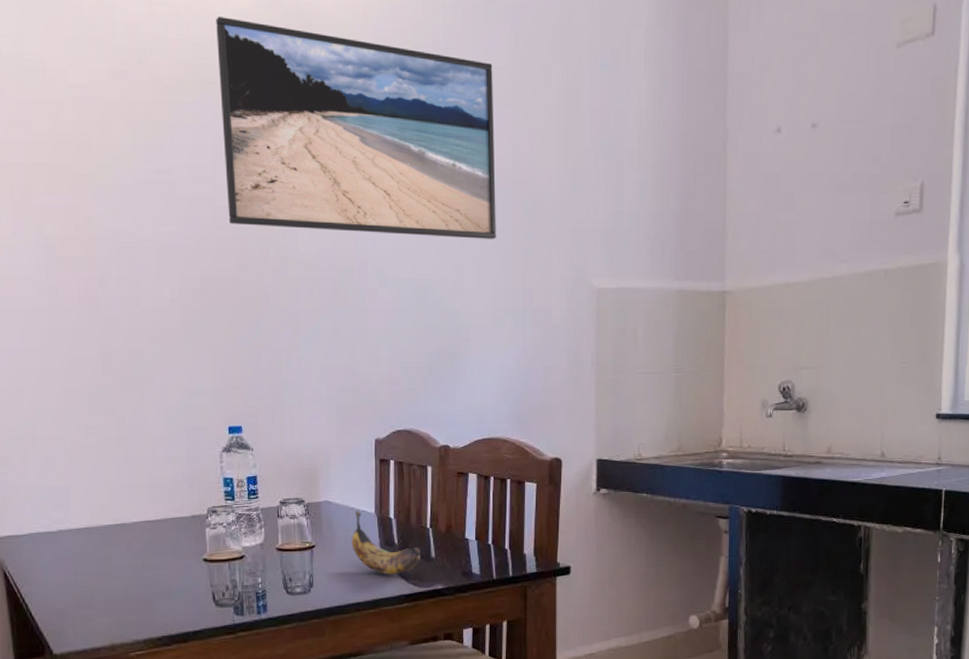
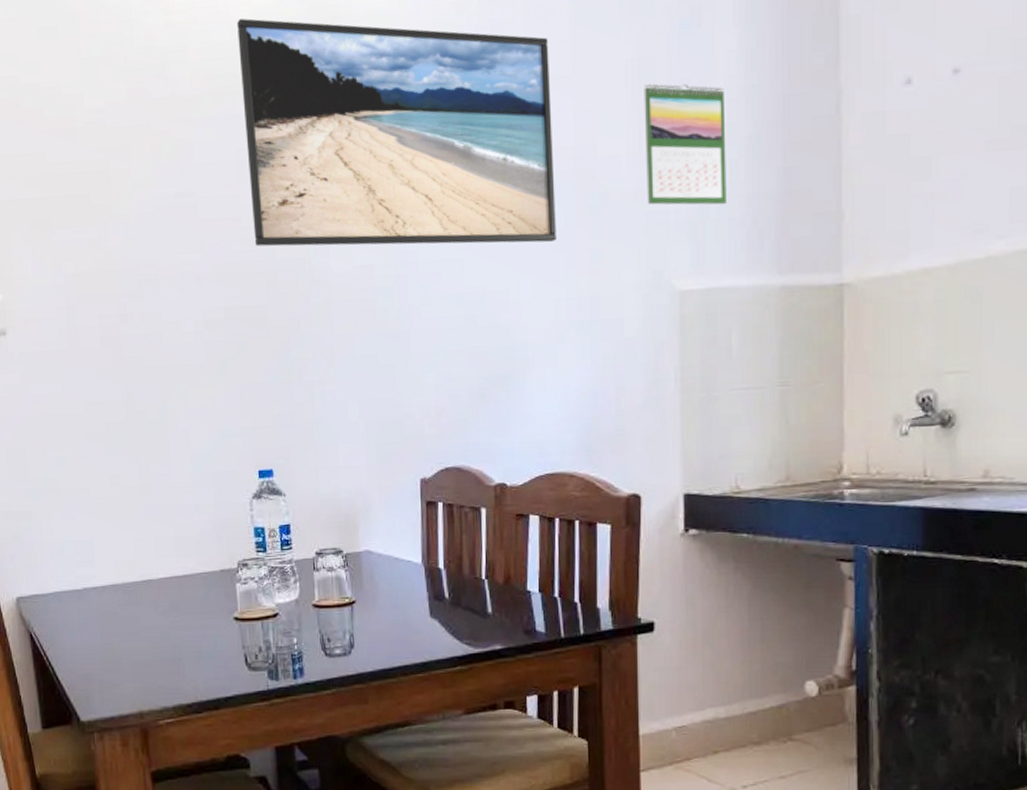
banana: present [351,509,420,575] -> none [396,559,475,634]
calendar: none [571,112,637,219] -> present [643,83,727,205]

